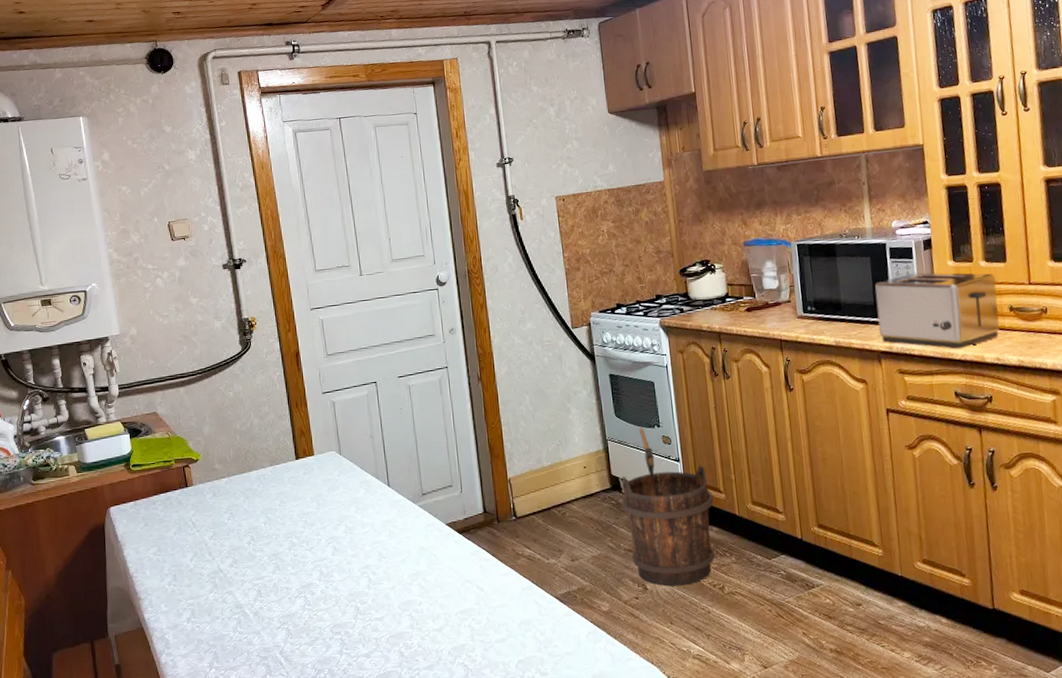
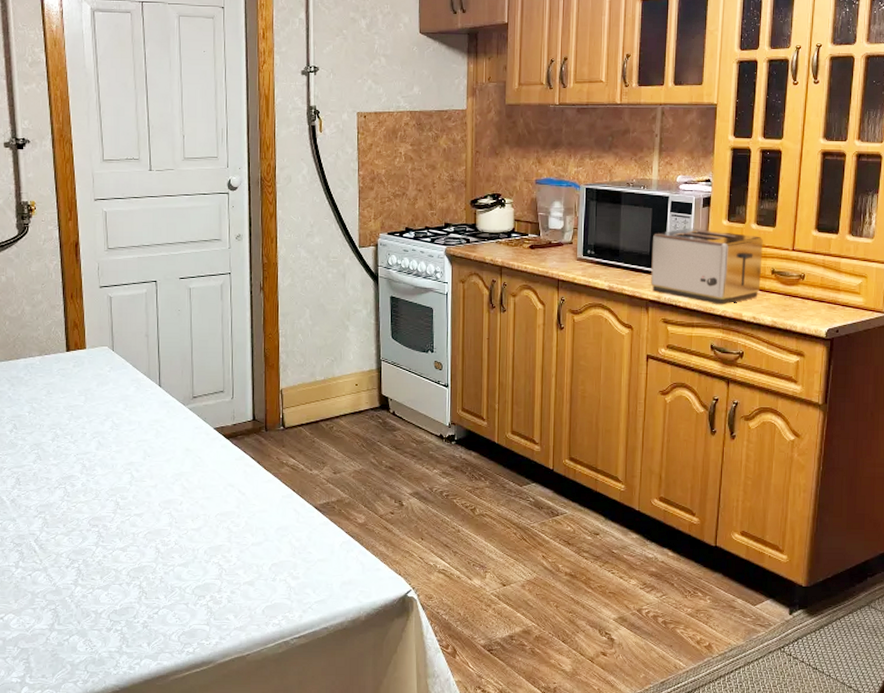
bucket: present [621,427,715,587] -> none [388,351,475,505]

